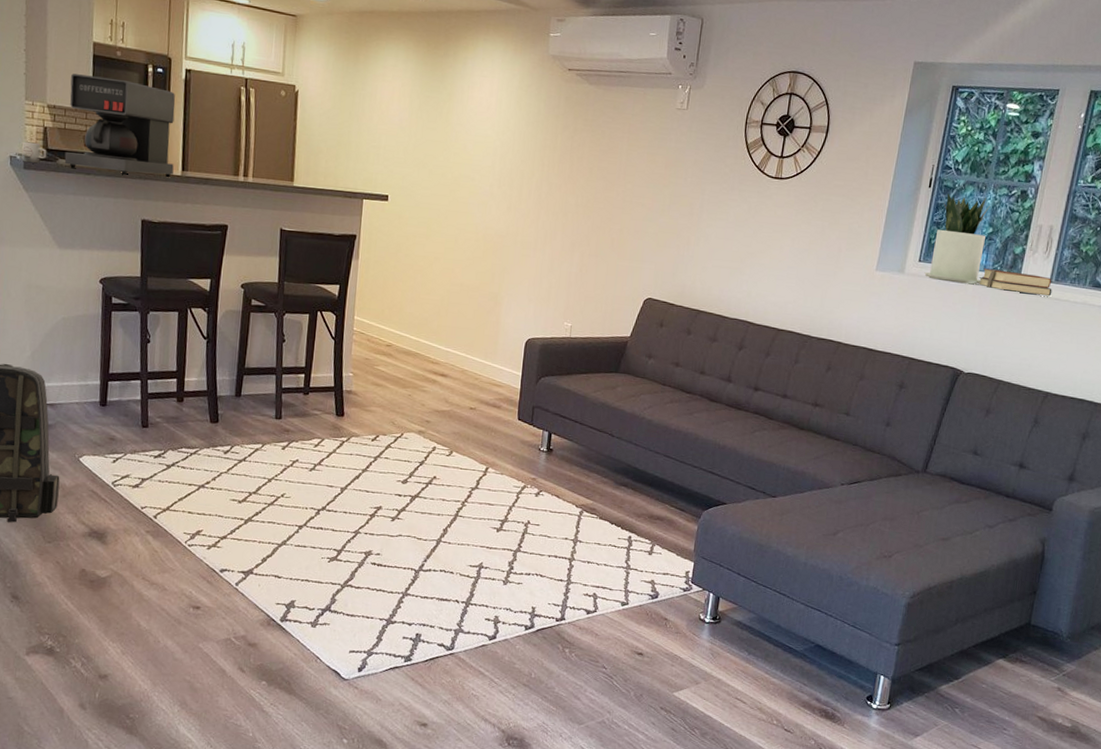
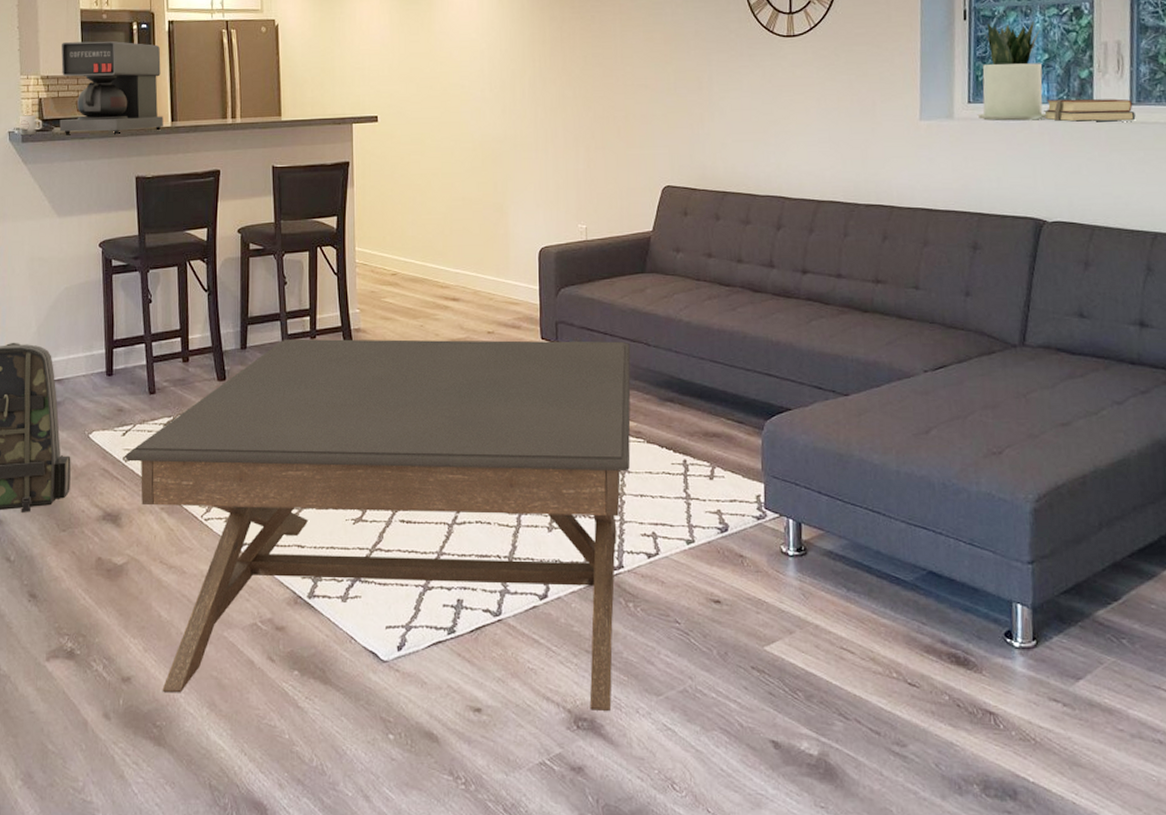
coffee table: none [114,392,597,733] -> present [125,338,631,711]

